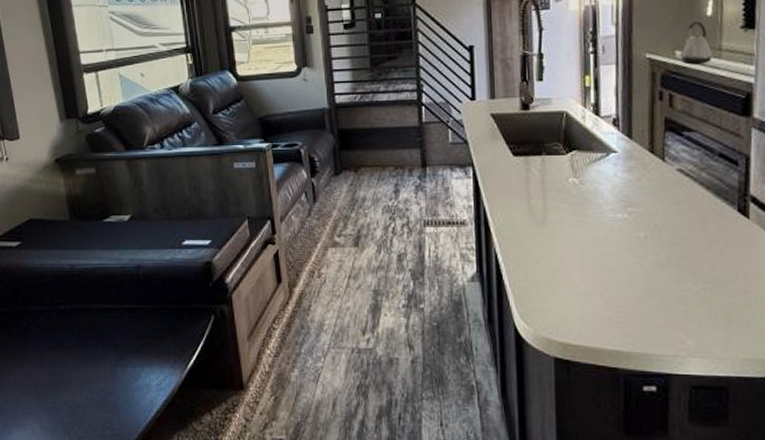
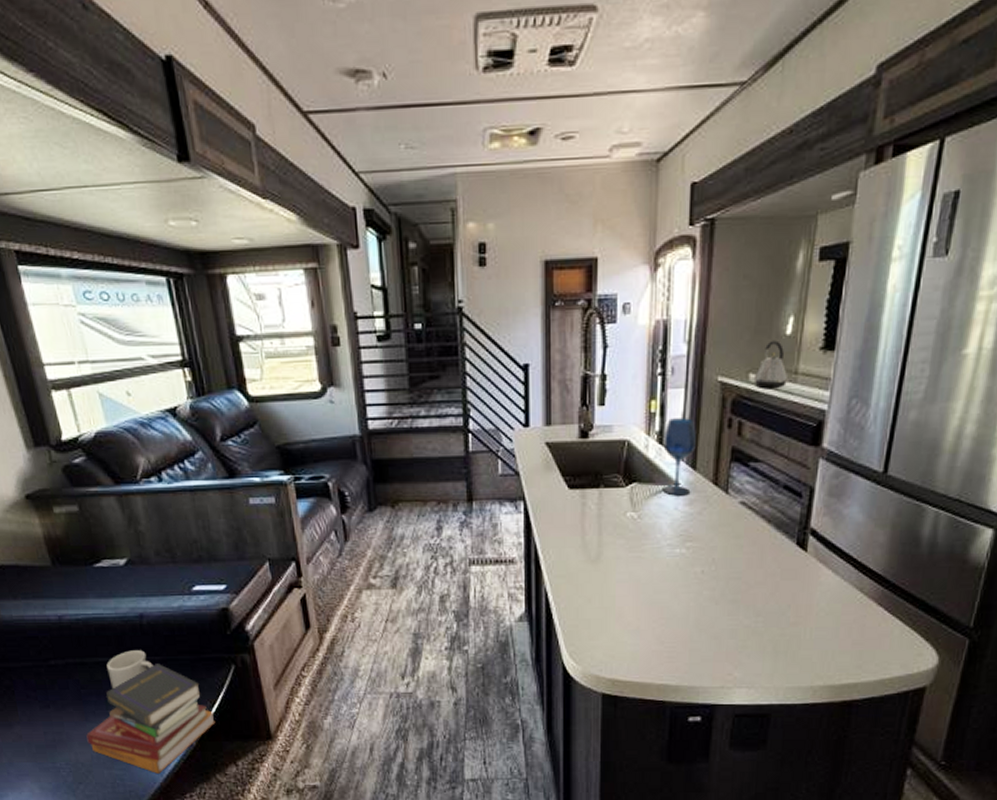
books: none [84,312,195,419] -> present [86,664,216,774]
mug: none [106,298,145,335] -> present [106,650,153,689]
wineglass: none [599,91,630,163] -> present [662,418,696,496]

